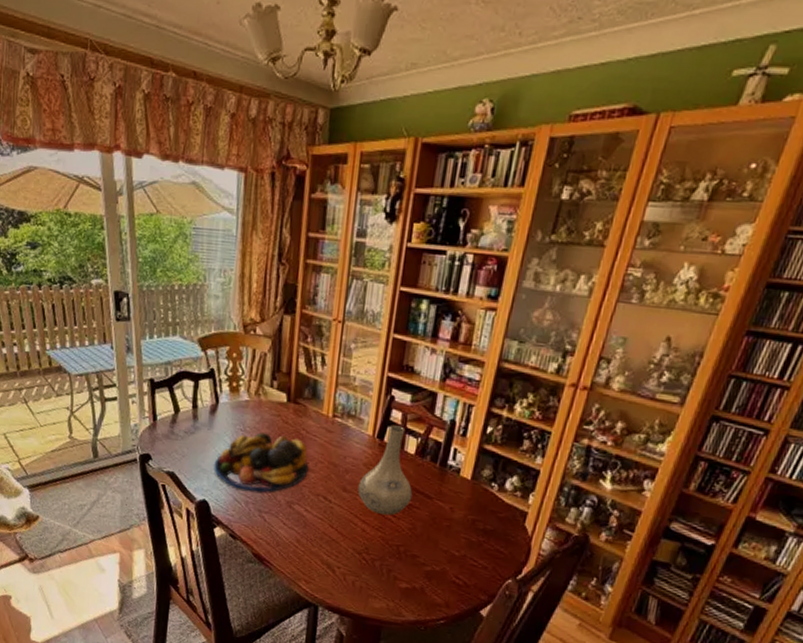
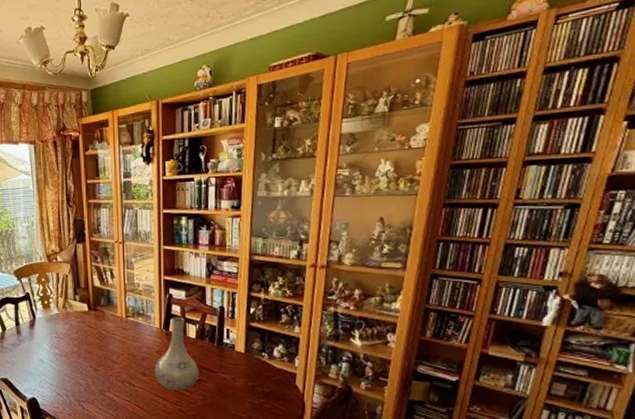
fruit bowl: present [214,432,309,493] -> none [38,337,113,386]

